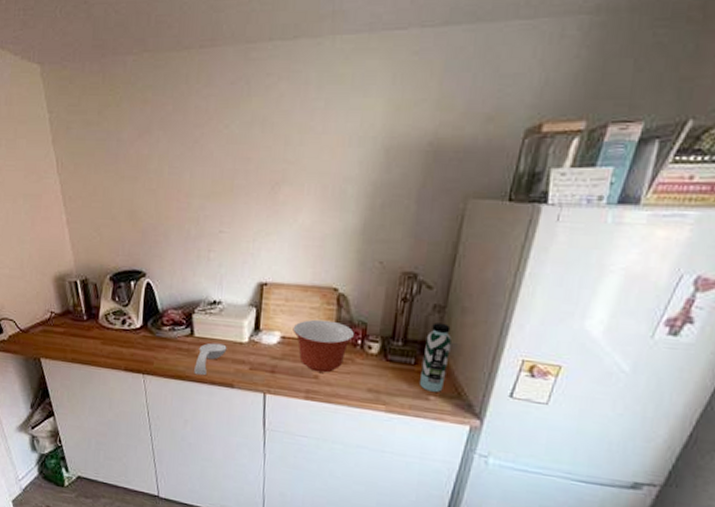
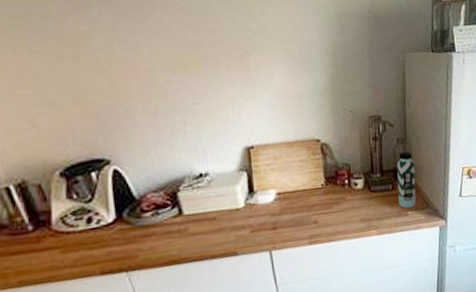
spoon rest: present [194,343,227,376] -> none [190,214,223,255]
mixing bowl: present [292,319,355,373] -> none [286,168,342,218]

